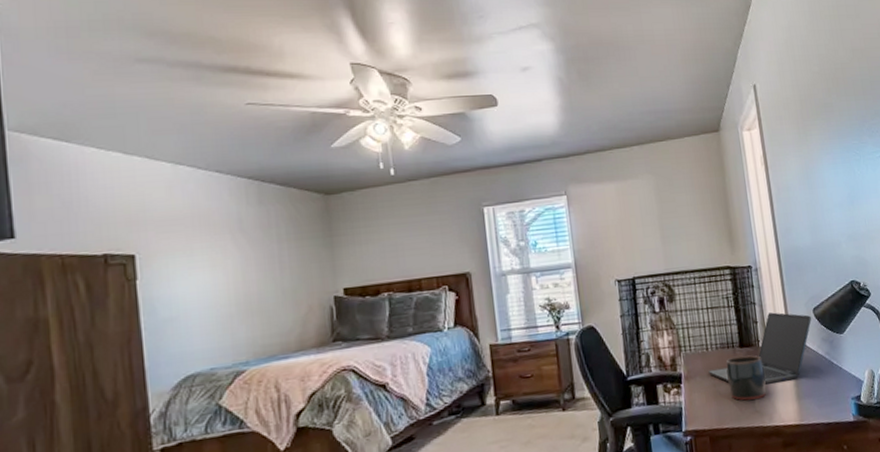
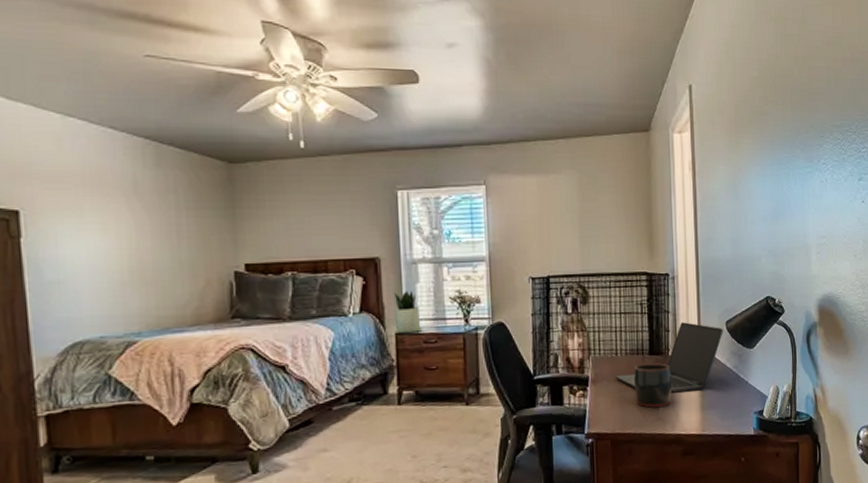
planter: none [485,302,516,345] -> present [393,290,423,335]

